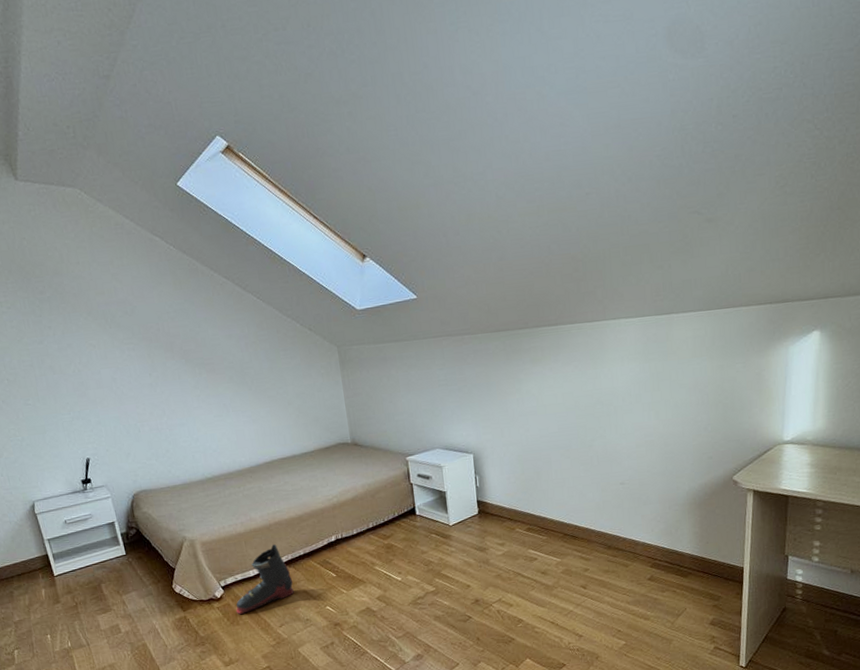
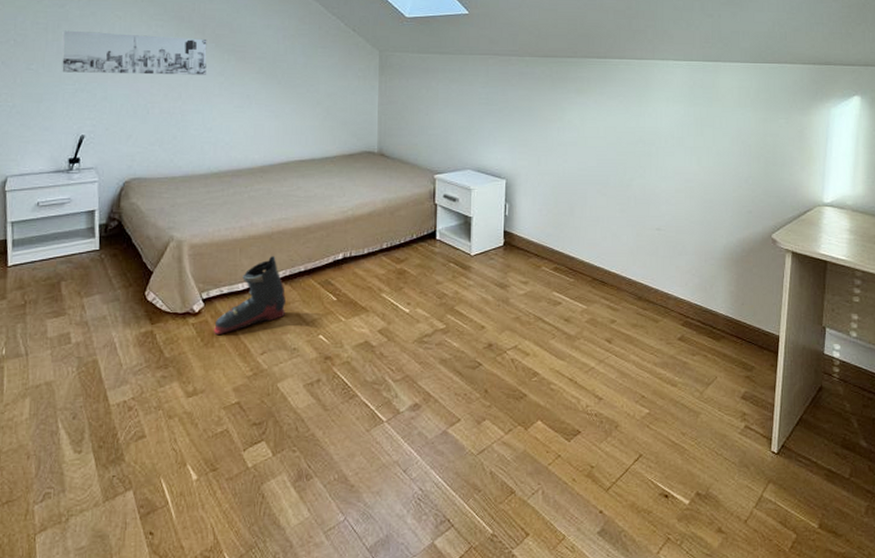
wall art: none [47,356,183,404] -> present [62,30,207,75]

